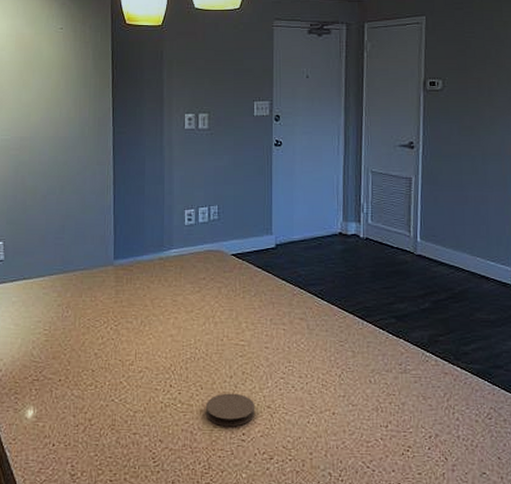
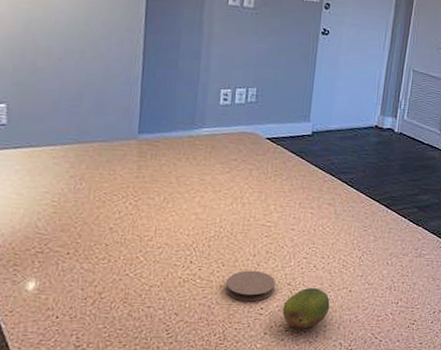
fruit: none [265,410,313,457] -> present [282,287,330,329]

